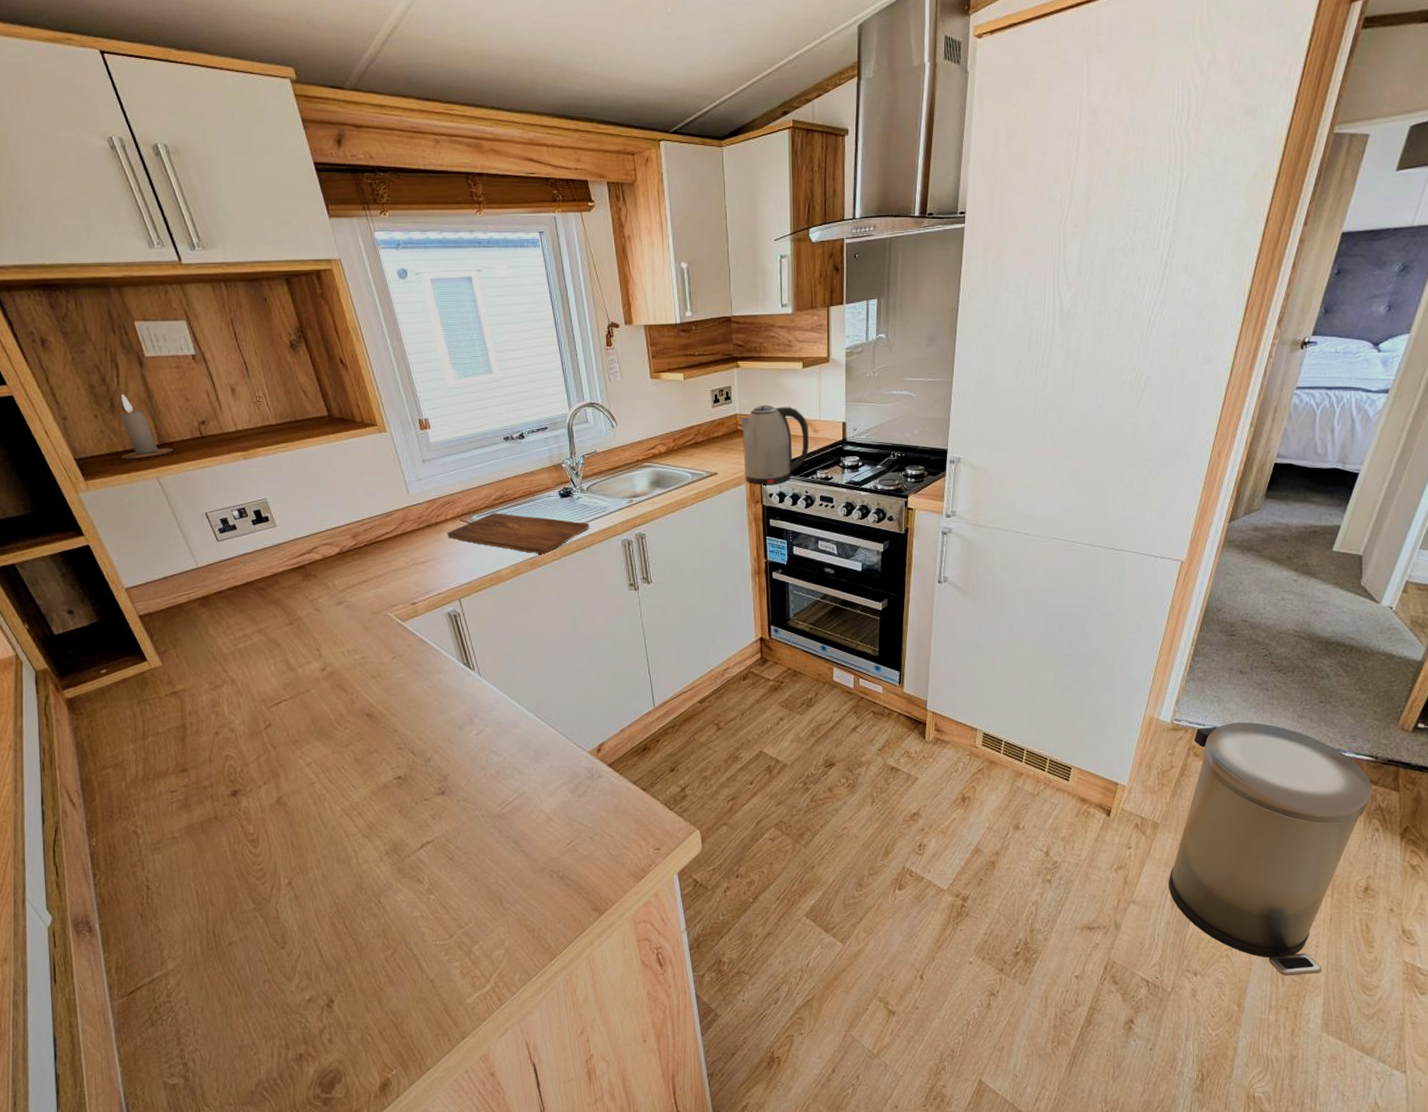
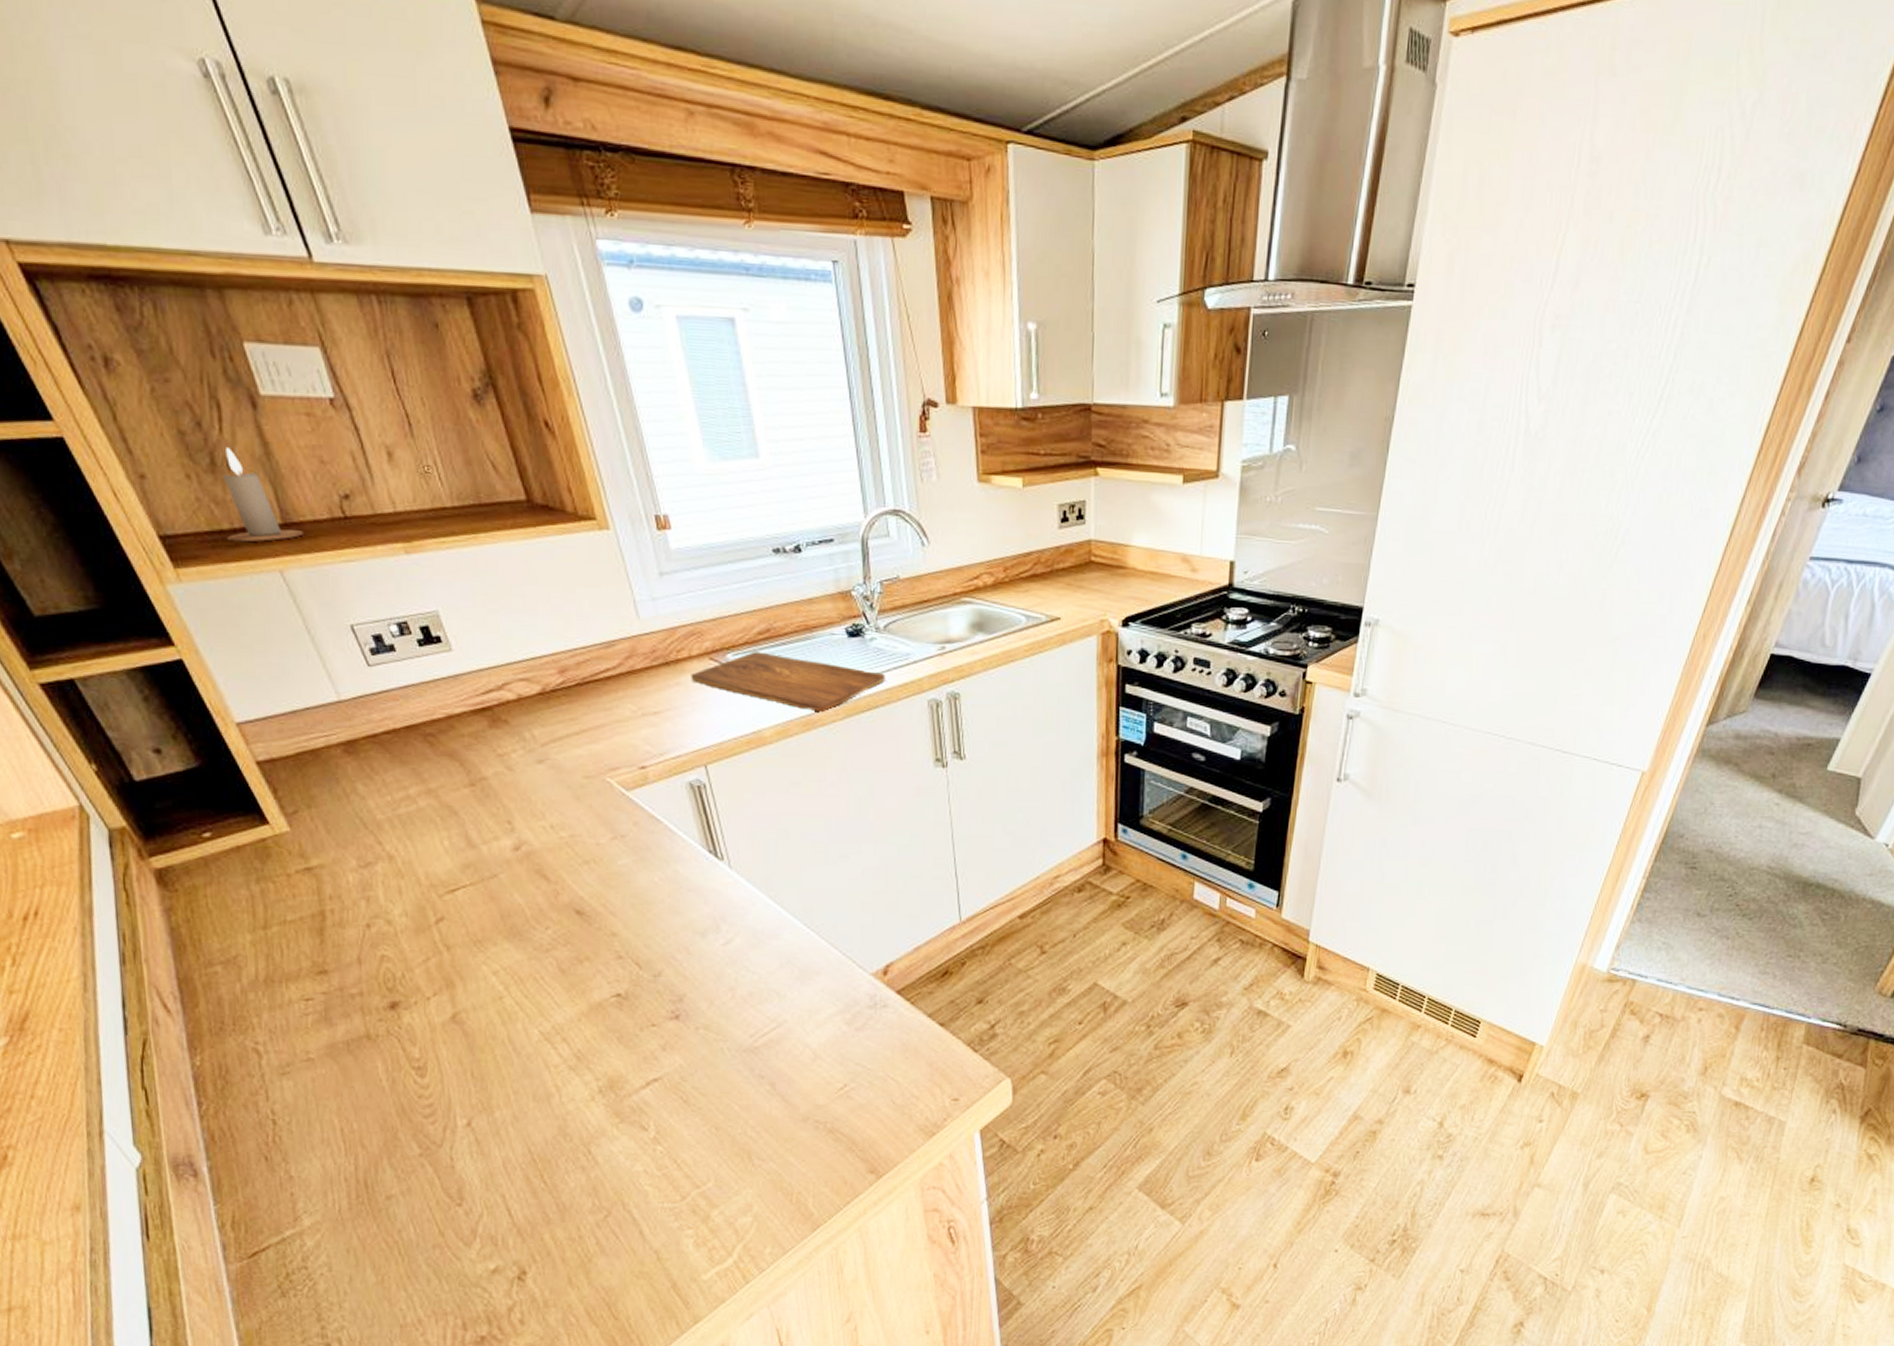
kettle: present [740,405,809,486] -> none [1095,529,1185,639]
pedal bin: present [1169,722,1373,976] -> none [1582,976,1835,1278]

